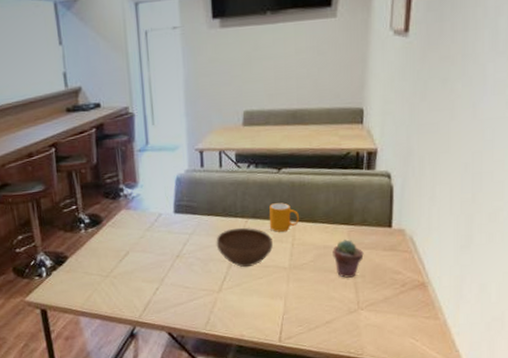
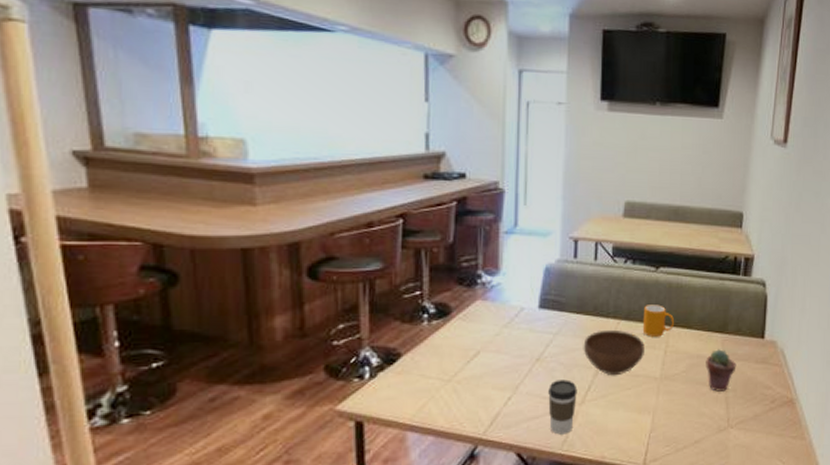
coffee cup: none [189,272,215,318] -> present [548,379,578,435]

